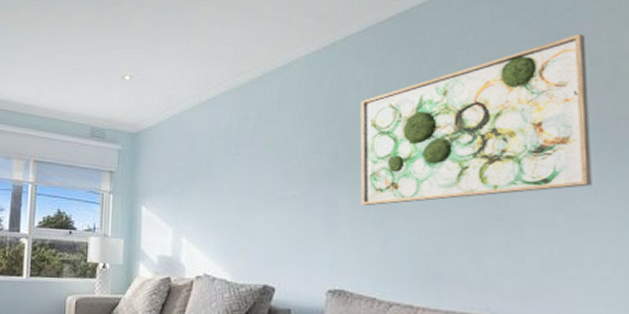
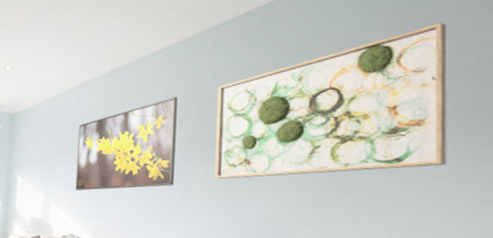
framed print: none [209,113,318,223] -> present [75,97,178,191]

